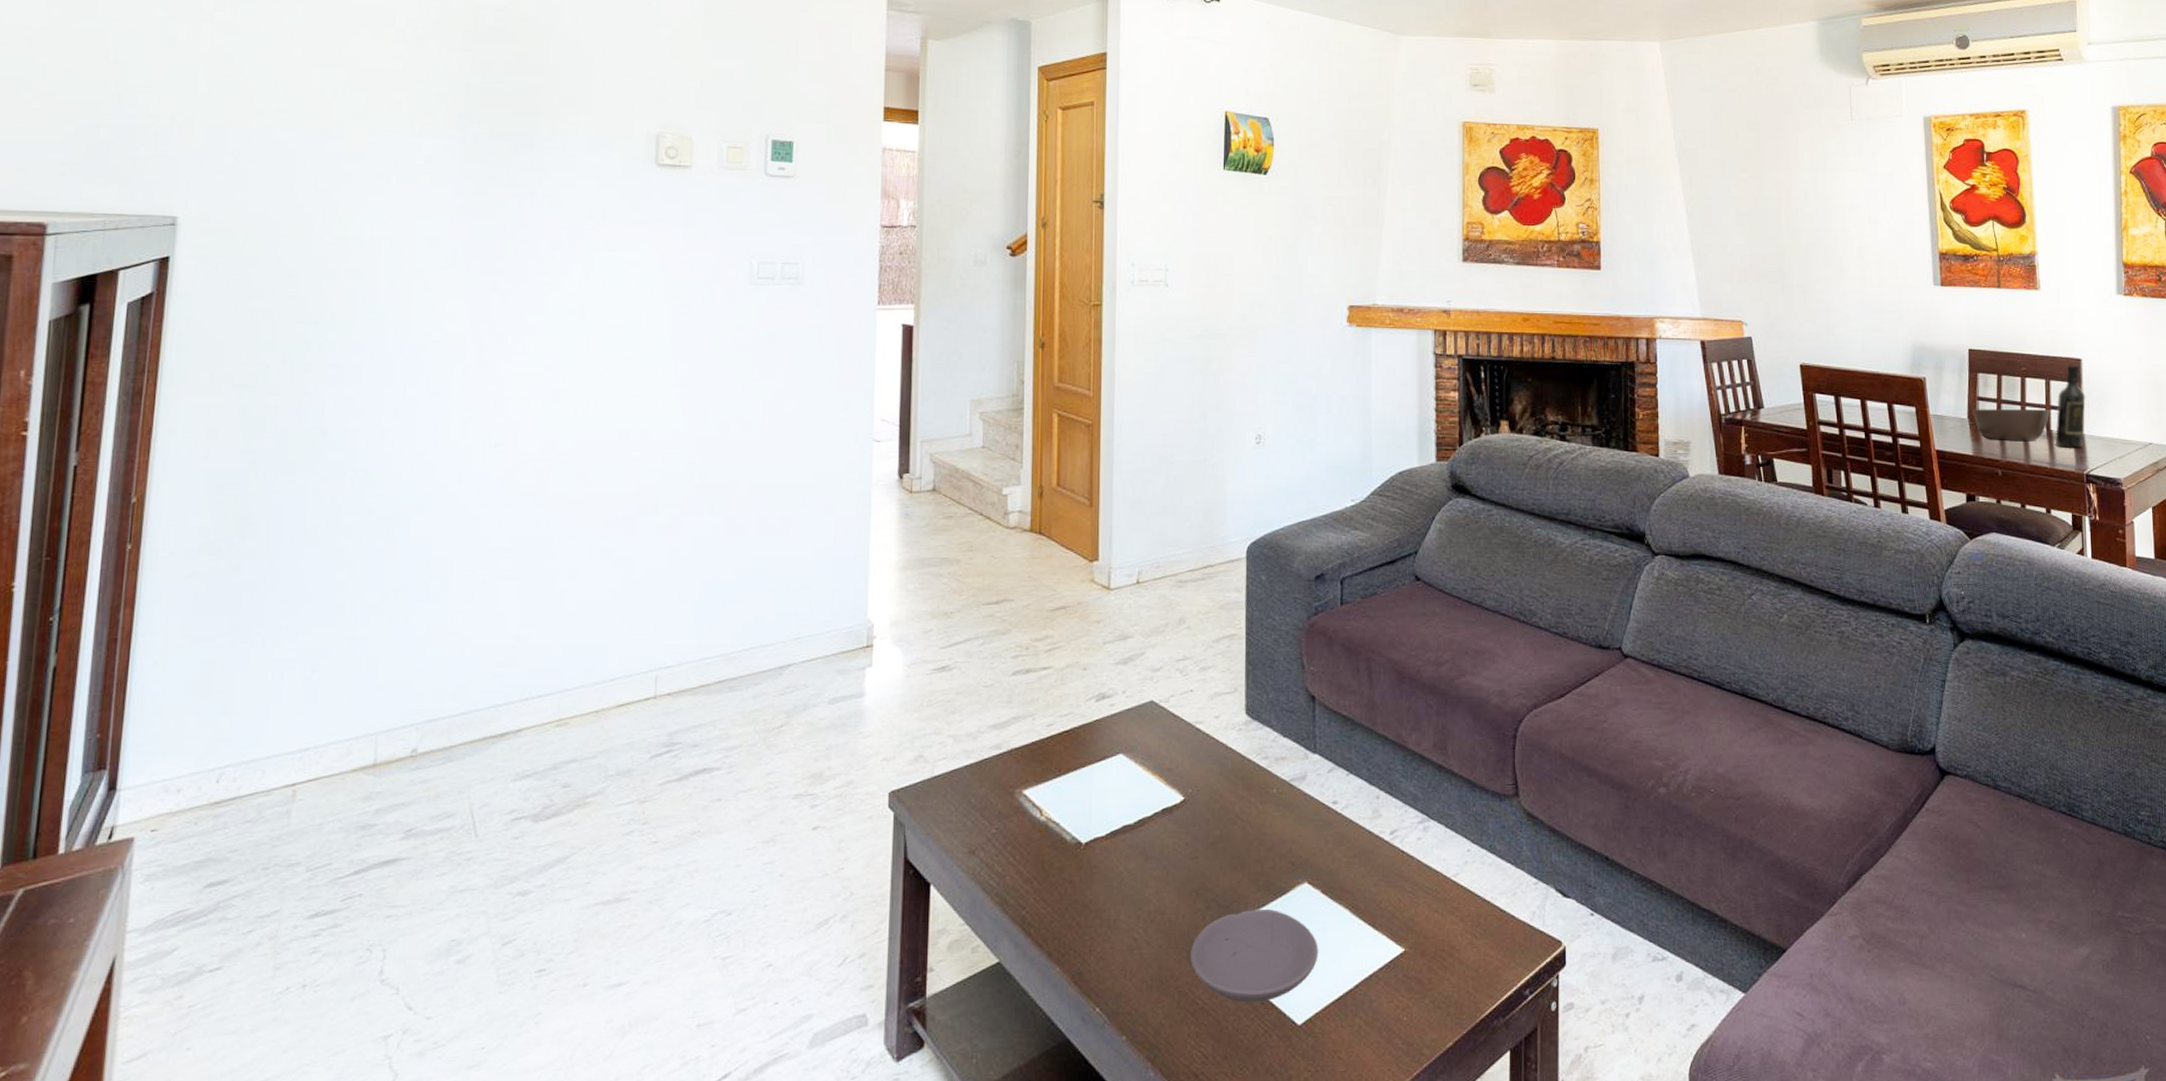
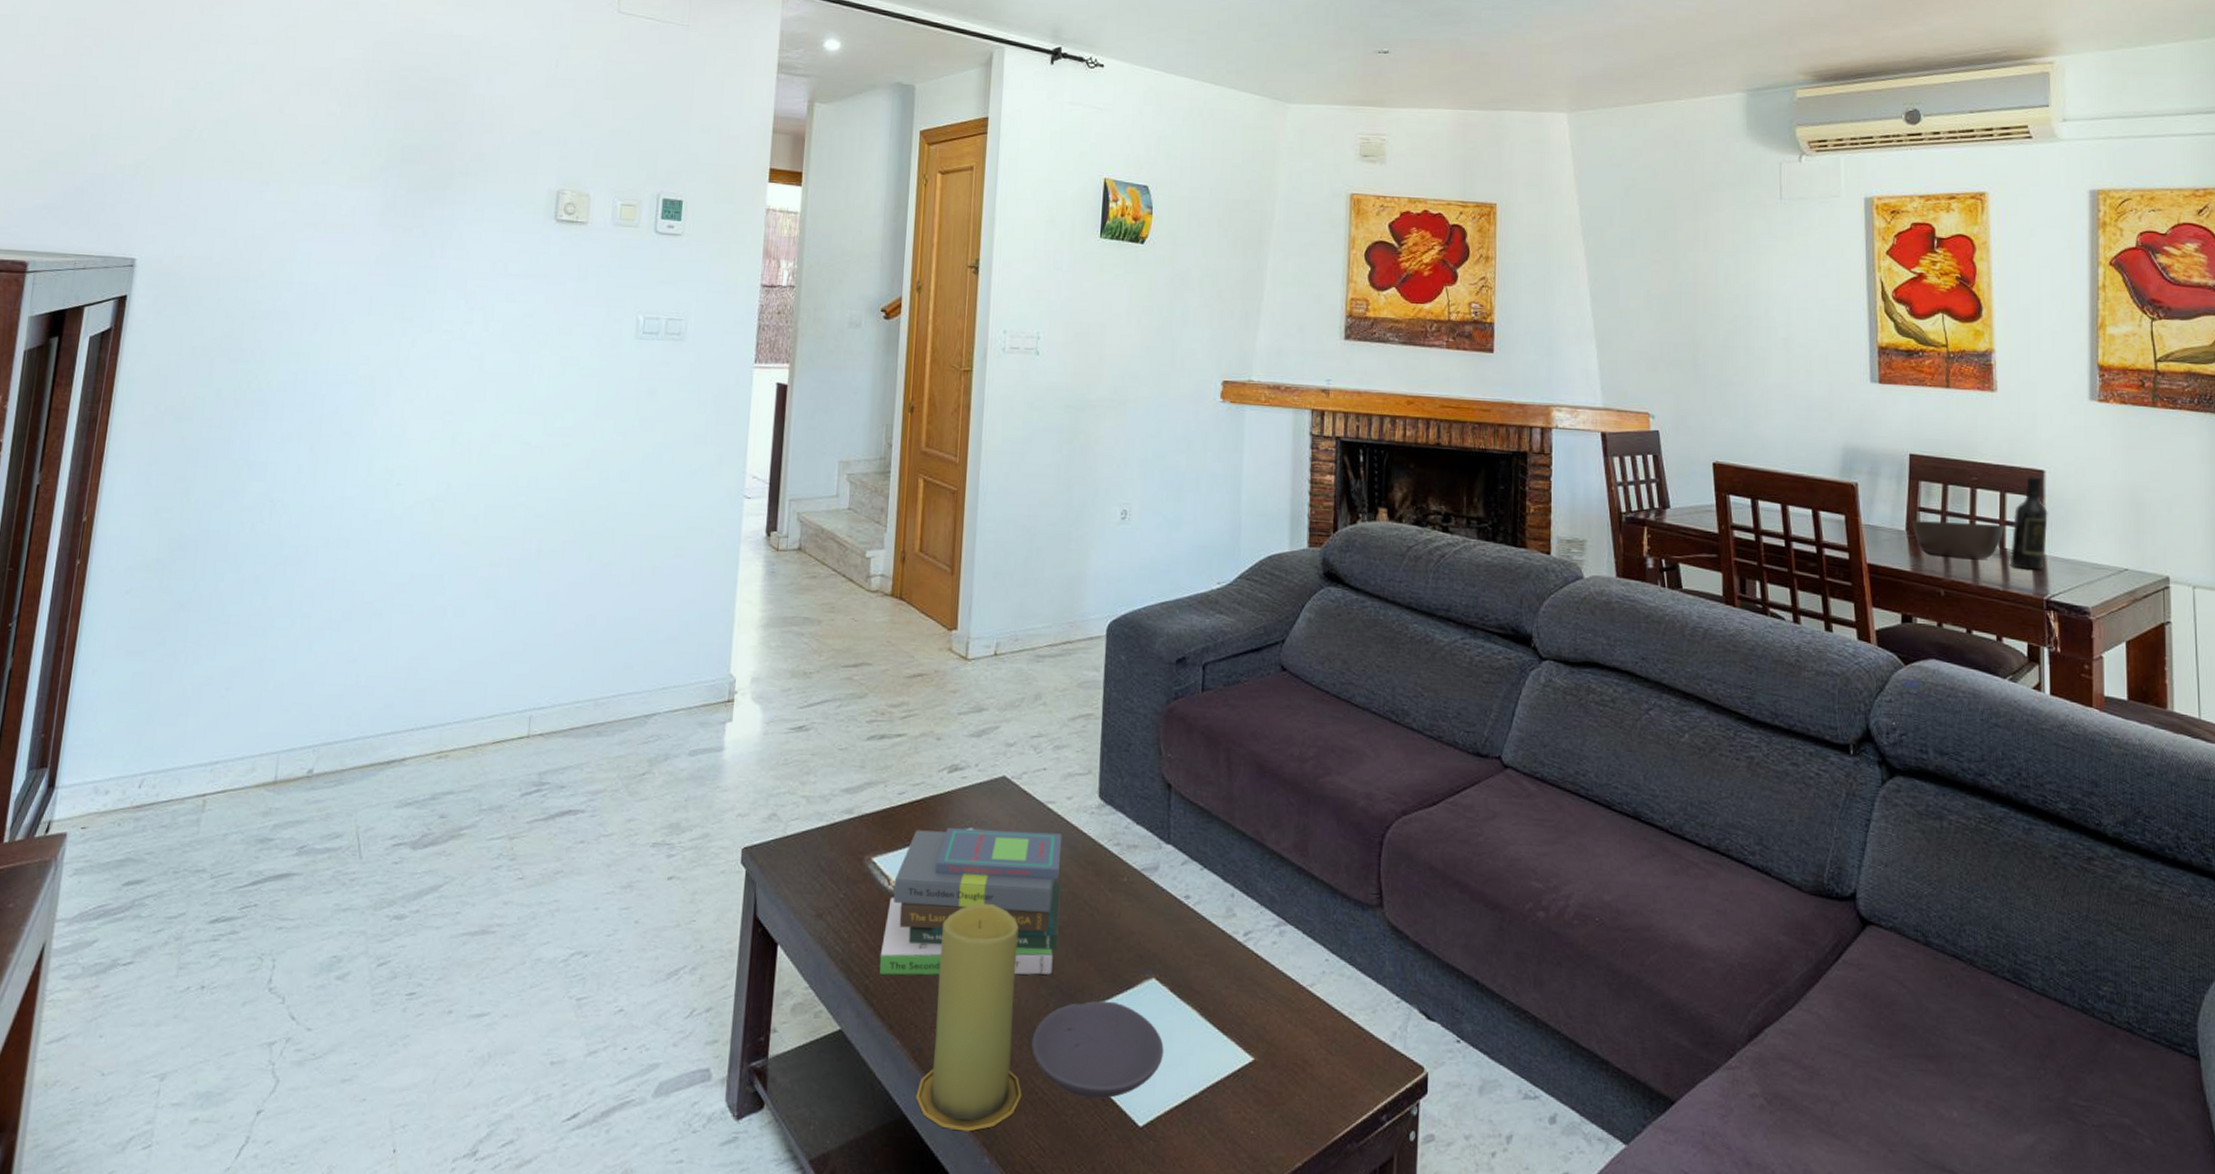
books: none [1035,752,1212,905] -> present [879,828,1063,976]
candle: none [1078,826,1183,1048] -> present [915,903,1022,1132]

